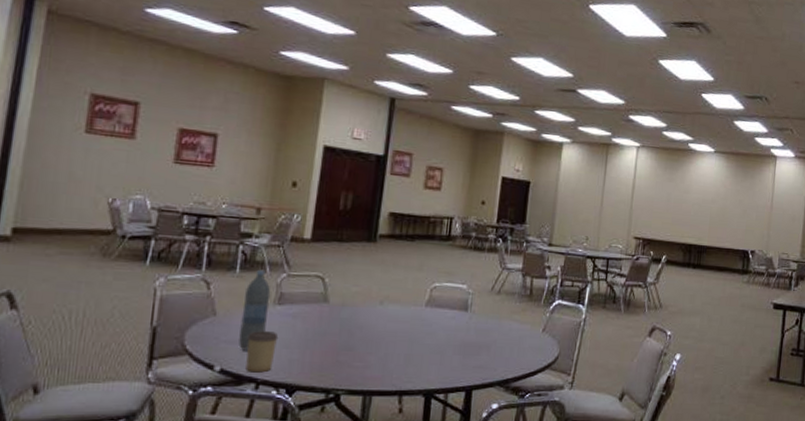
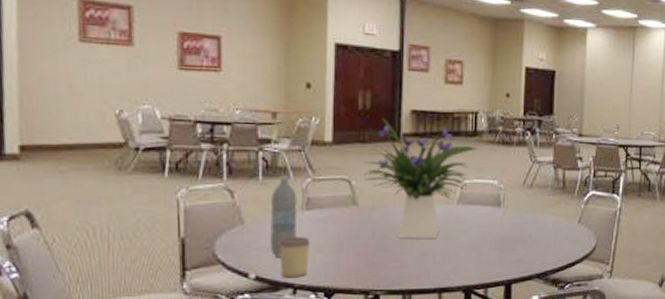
flower arrangement: none [337,218,451,340] -> present [363,118,479,239]

